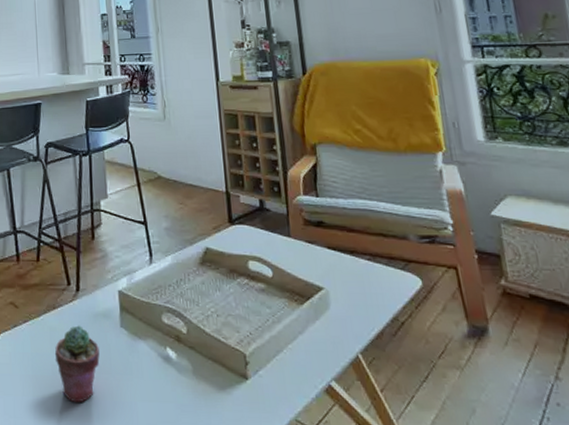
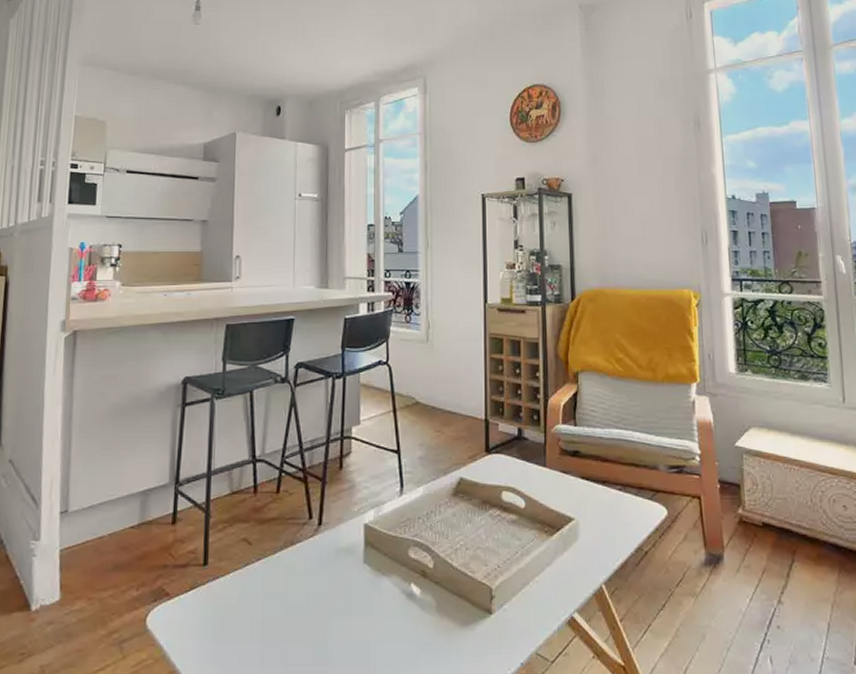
potted succulent: present [54,325,100,403] -> none [289,562,339,646]

